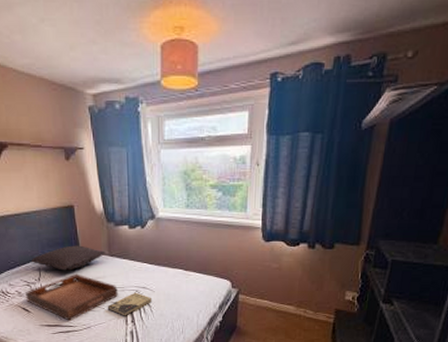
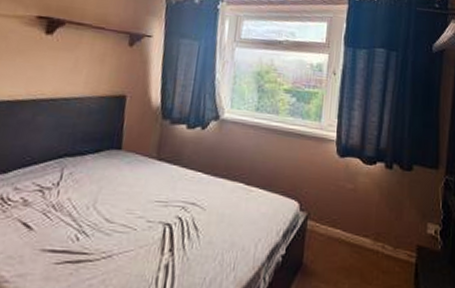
serving tray: present [24,273,118,321] -> none [31,179,160,246]
pillow: present [31,245,106,271] -> none [53,142,154,175]
book: present [107,292,153,316] -> none [140,209,201,242]

